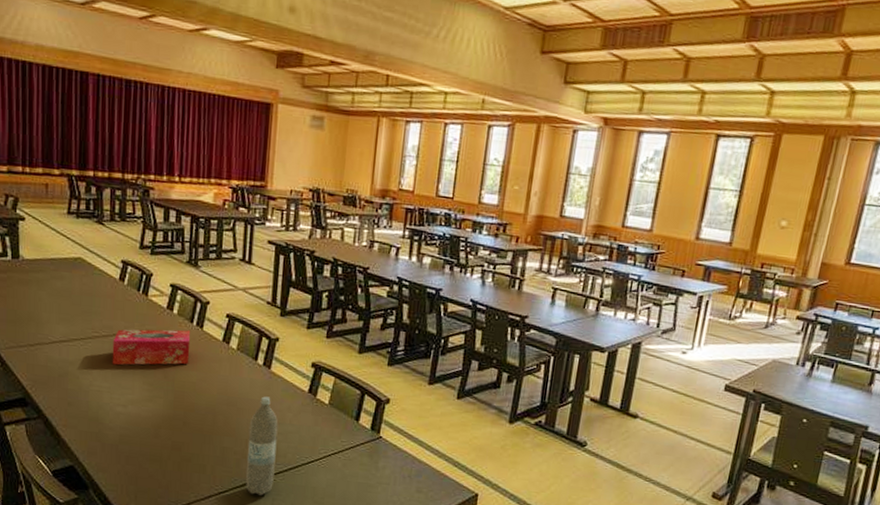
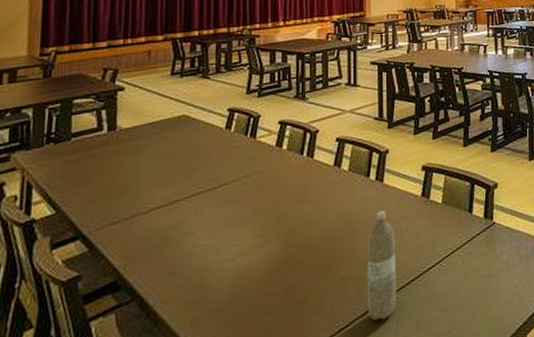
tissue box: present [112,329,191,366] -> none [218,163,302,218]

